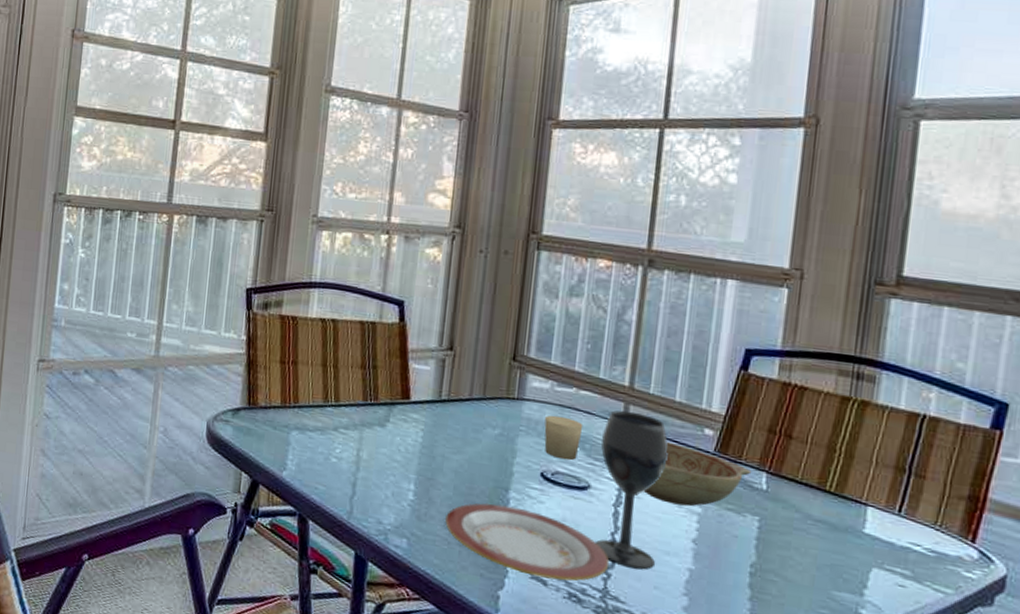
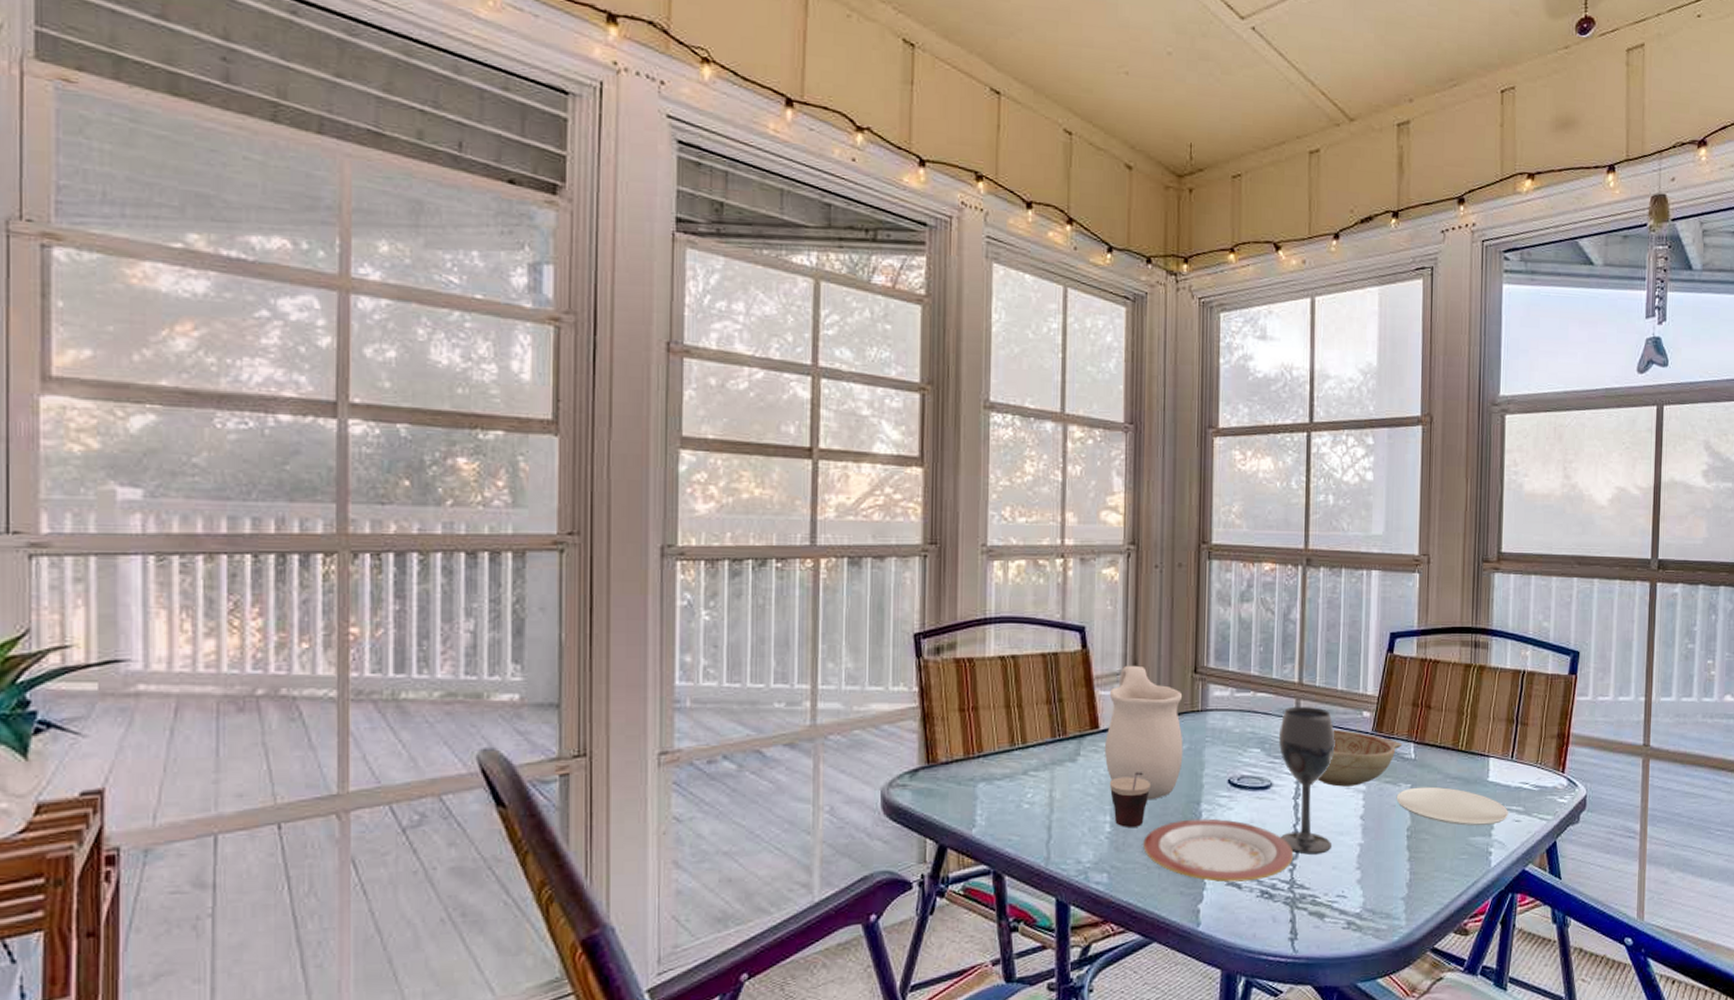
pitcher: none [413,343,499,478] -> present [1105,665,1183,801]
cup: none [415,448,458,501] -> present [1109,772,1150,827]
candle: present [544,415,583,461] -> none [1228,721,1262,763]
plate: none [739,521,889,584] -> present [1396,786,1508,826]

